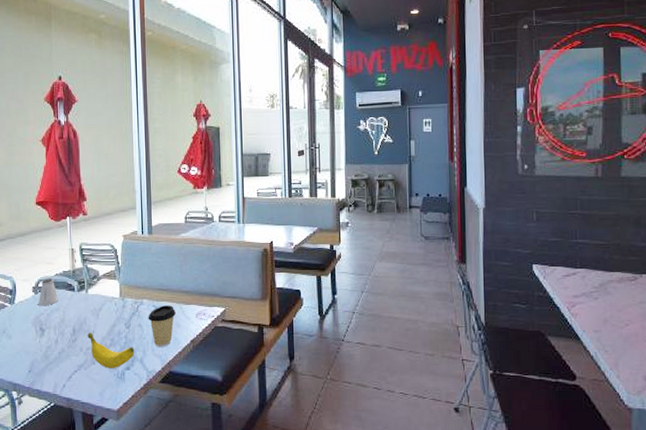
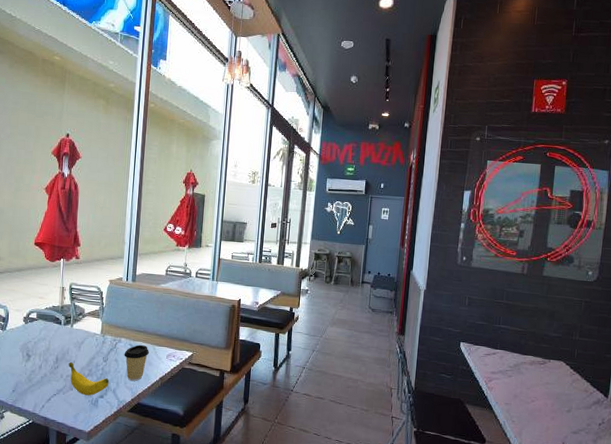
saltshaker: present [38,278,59,306] -> none [27,310,47,335]

